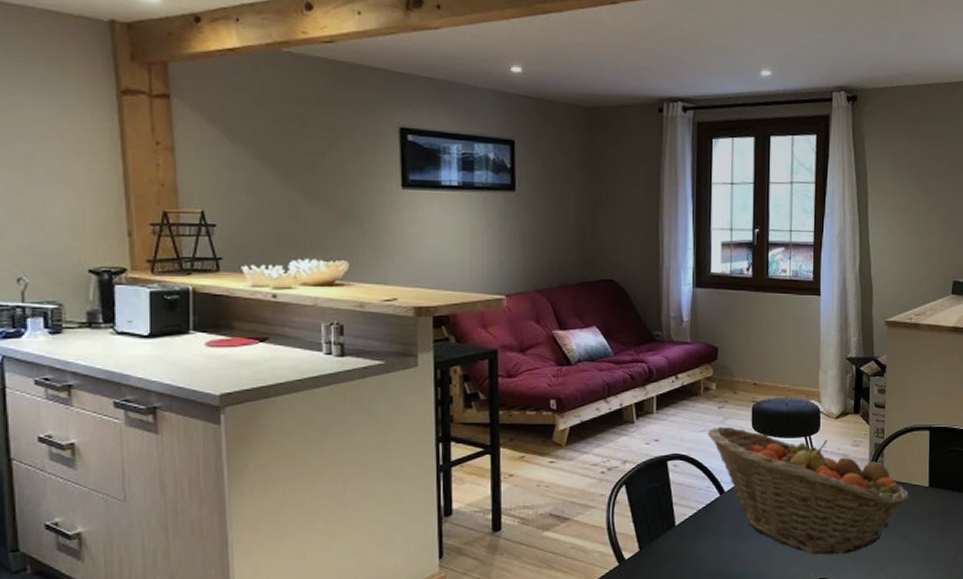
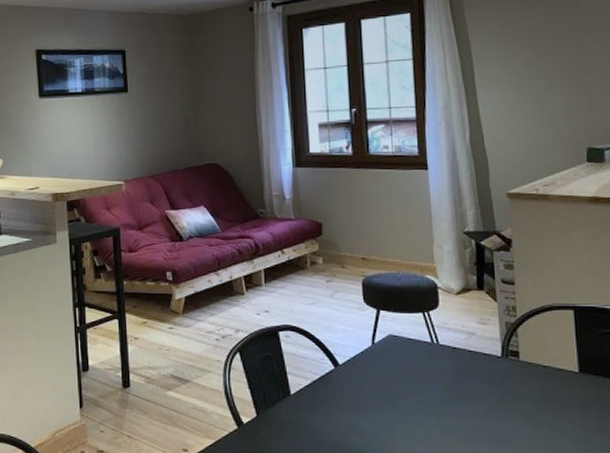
fruit basket: present [707,426,909,555] -> none [317,299,555,439]

